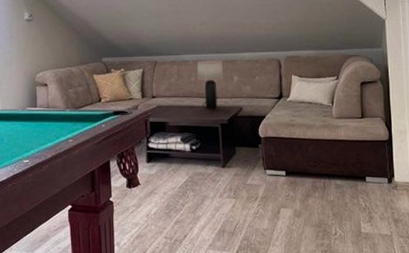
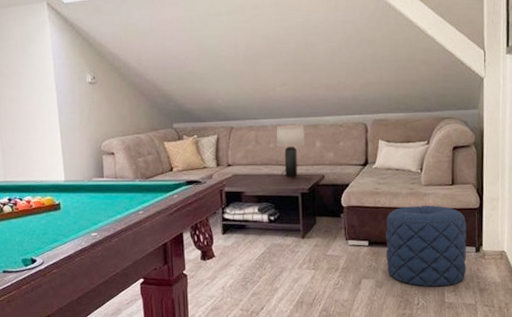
pouf: none [301,137,381,217] -> present [386,205,467,287]

